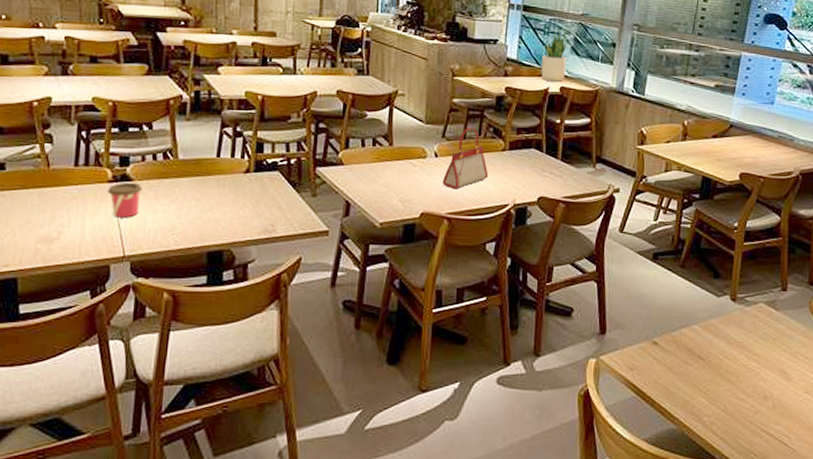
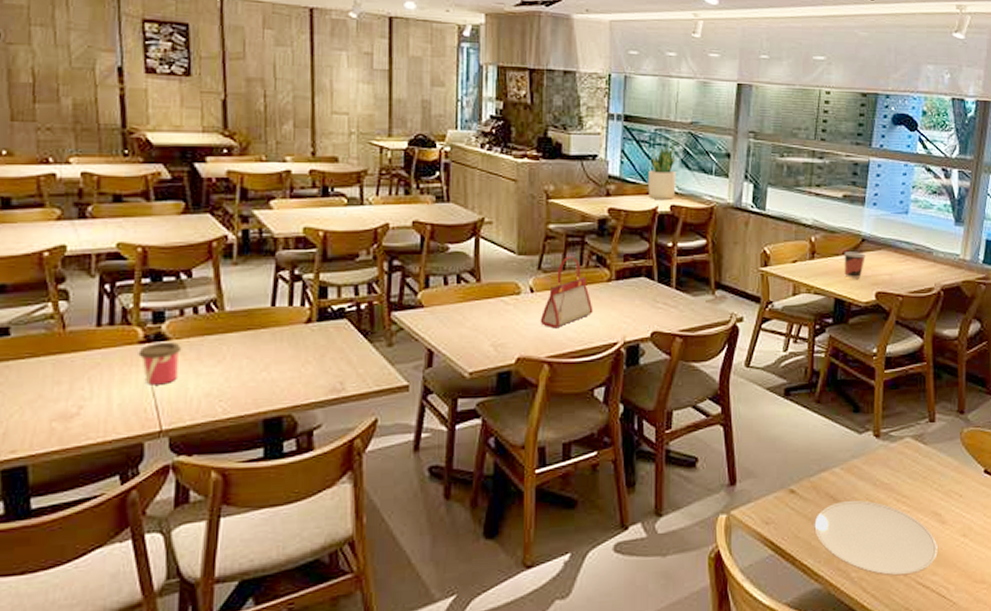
plate: none [673,355,782,423] -> present [814,500,938,576]
cup: none [712,135,732,160] -> present [844,252,866,279]

